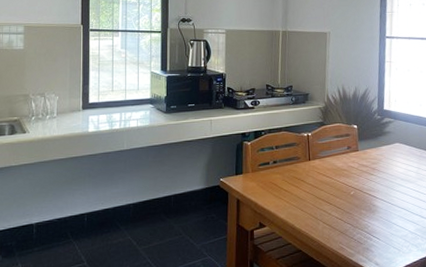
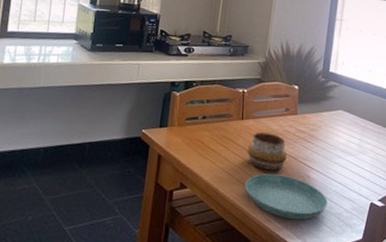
decorative bowl: none [316,170,353,203] -> present [247,132,287,170]
saucer: none [318,206,394,245] -> present [245,174,328,220]

